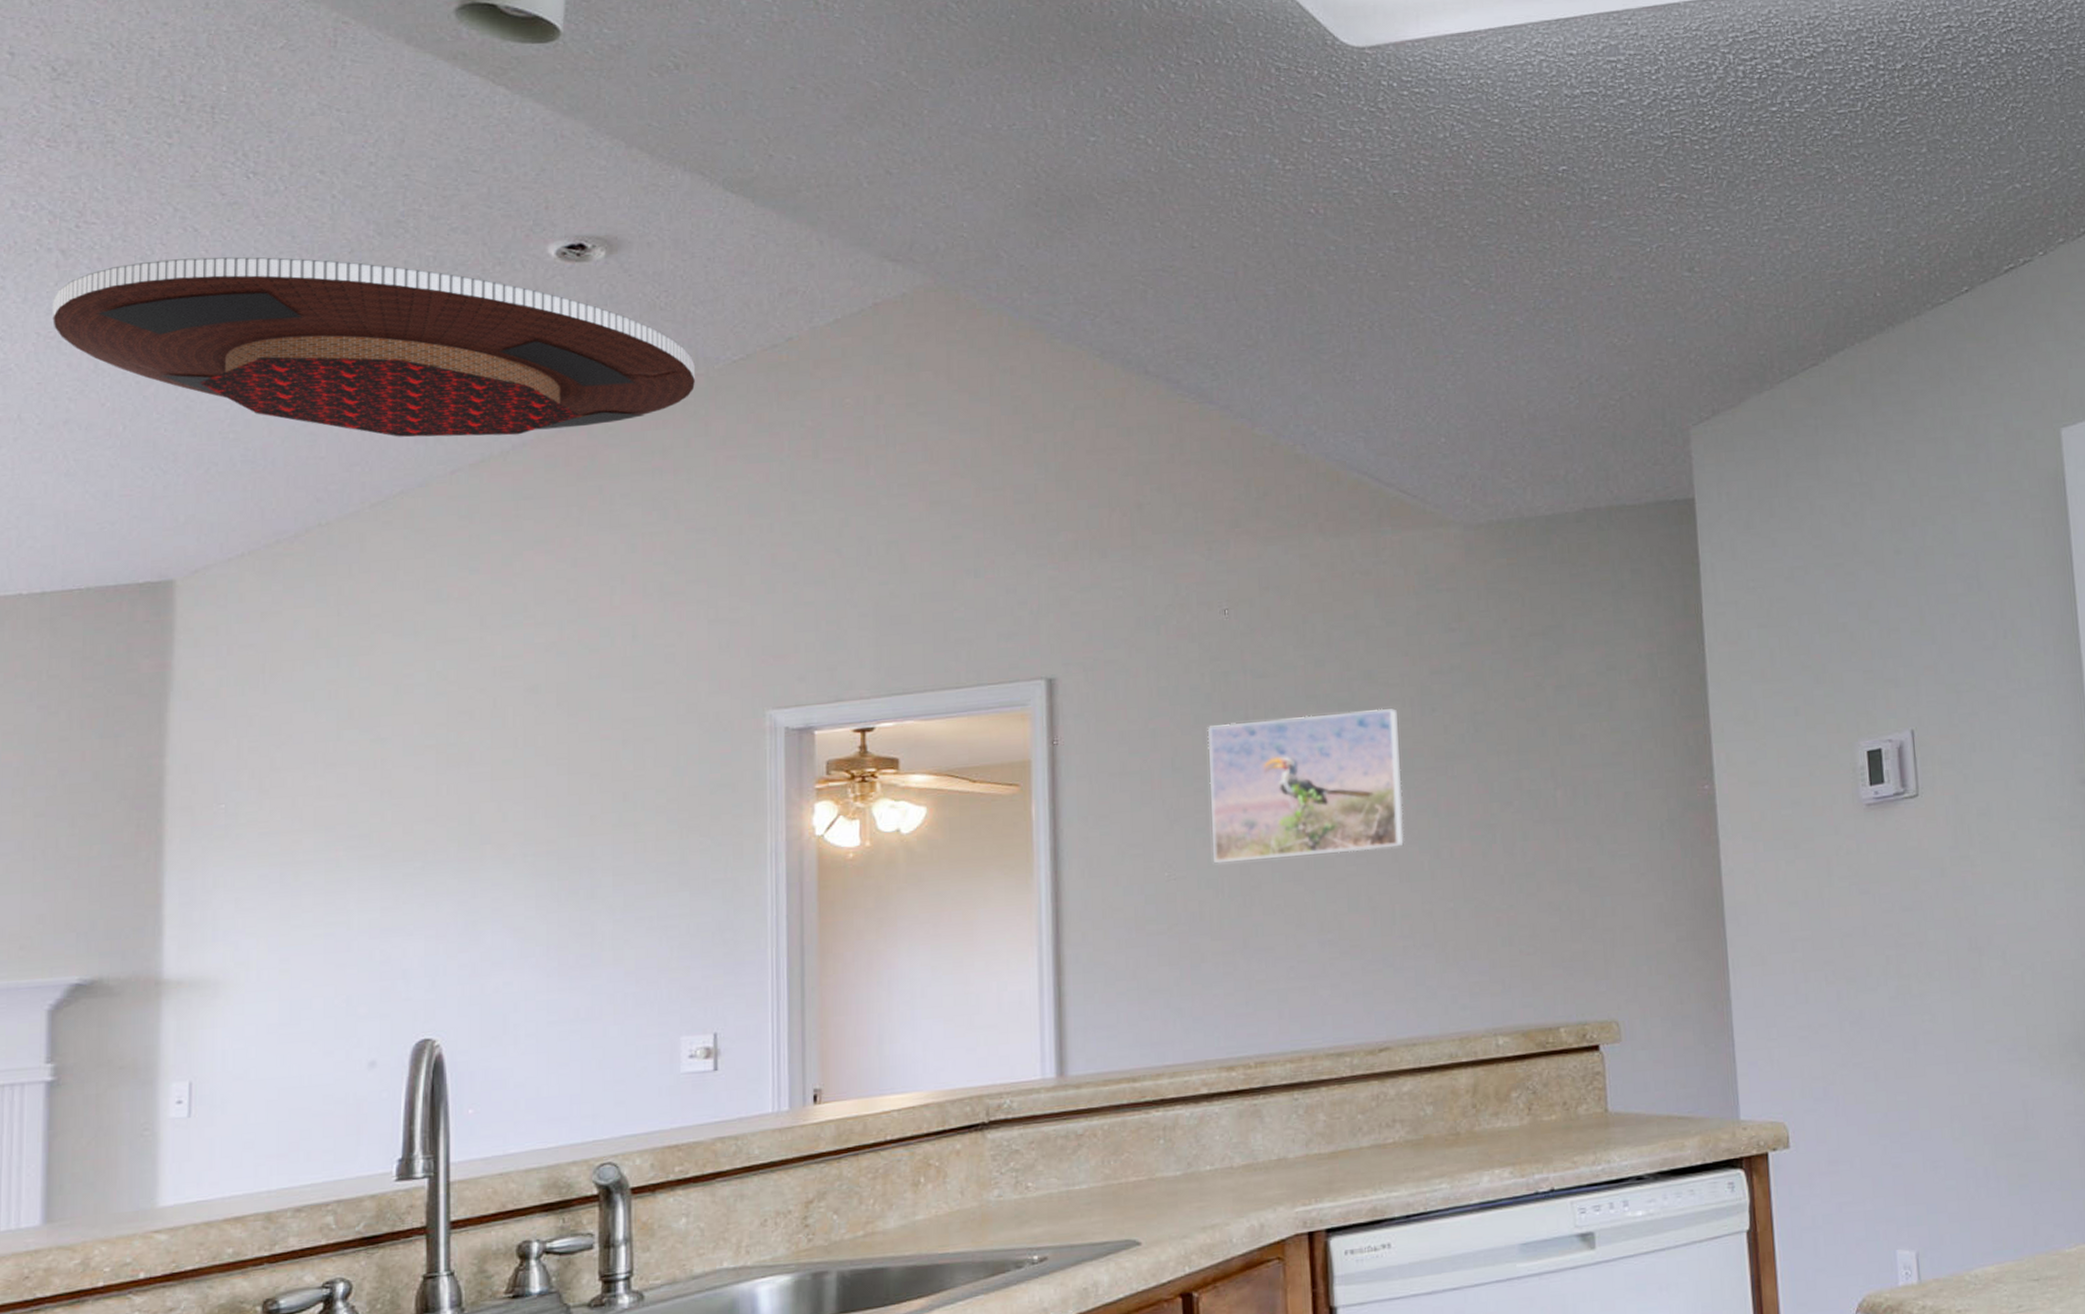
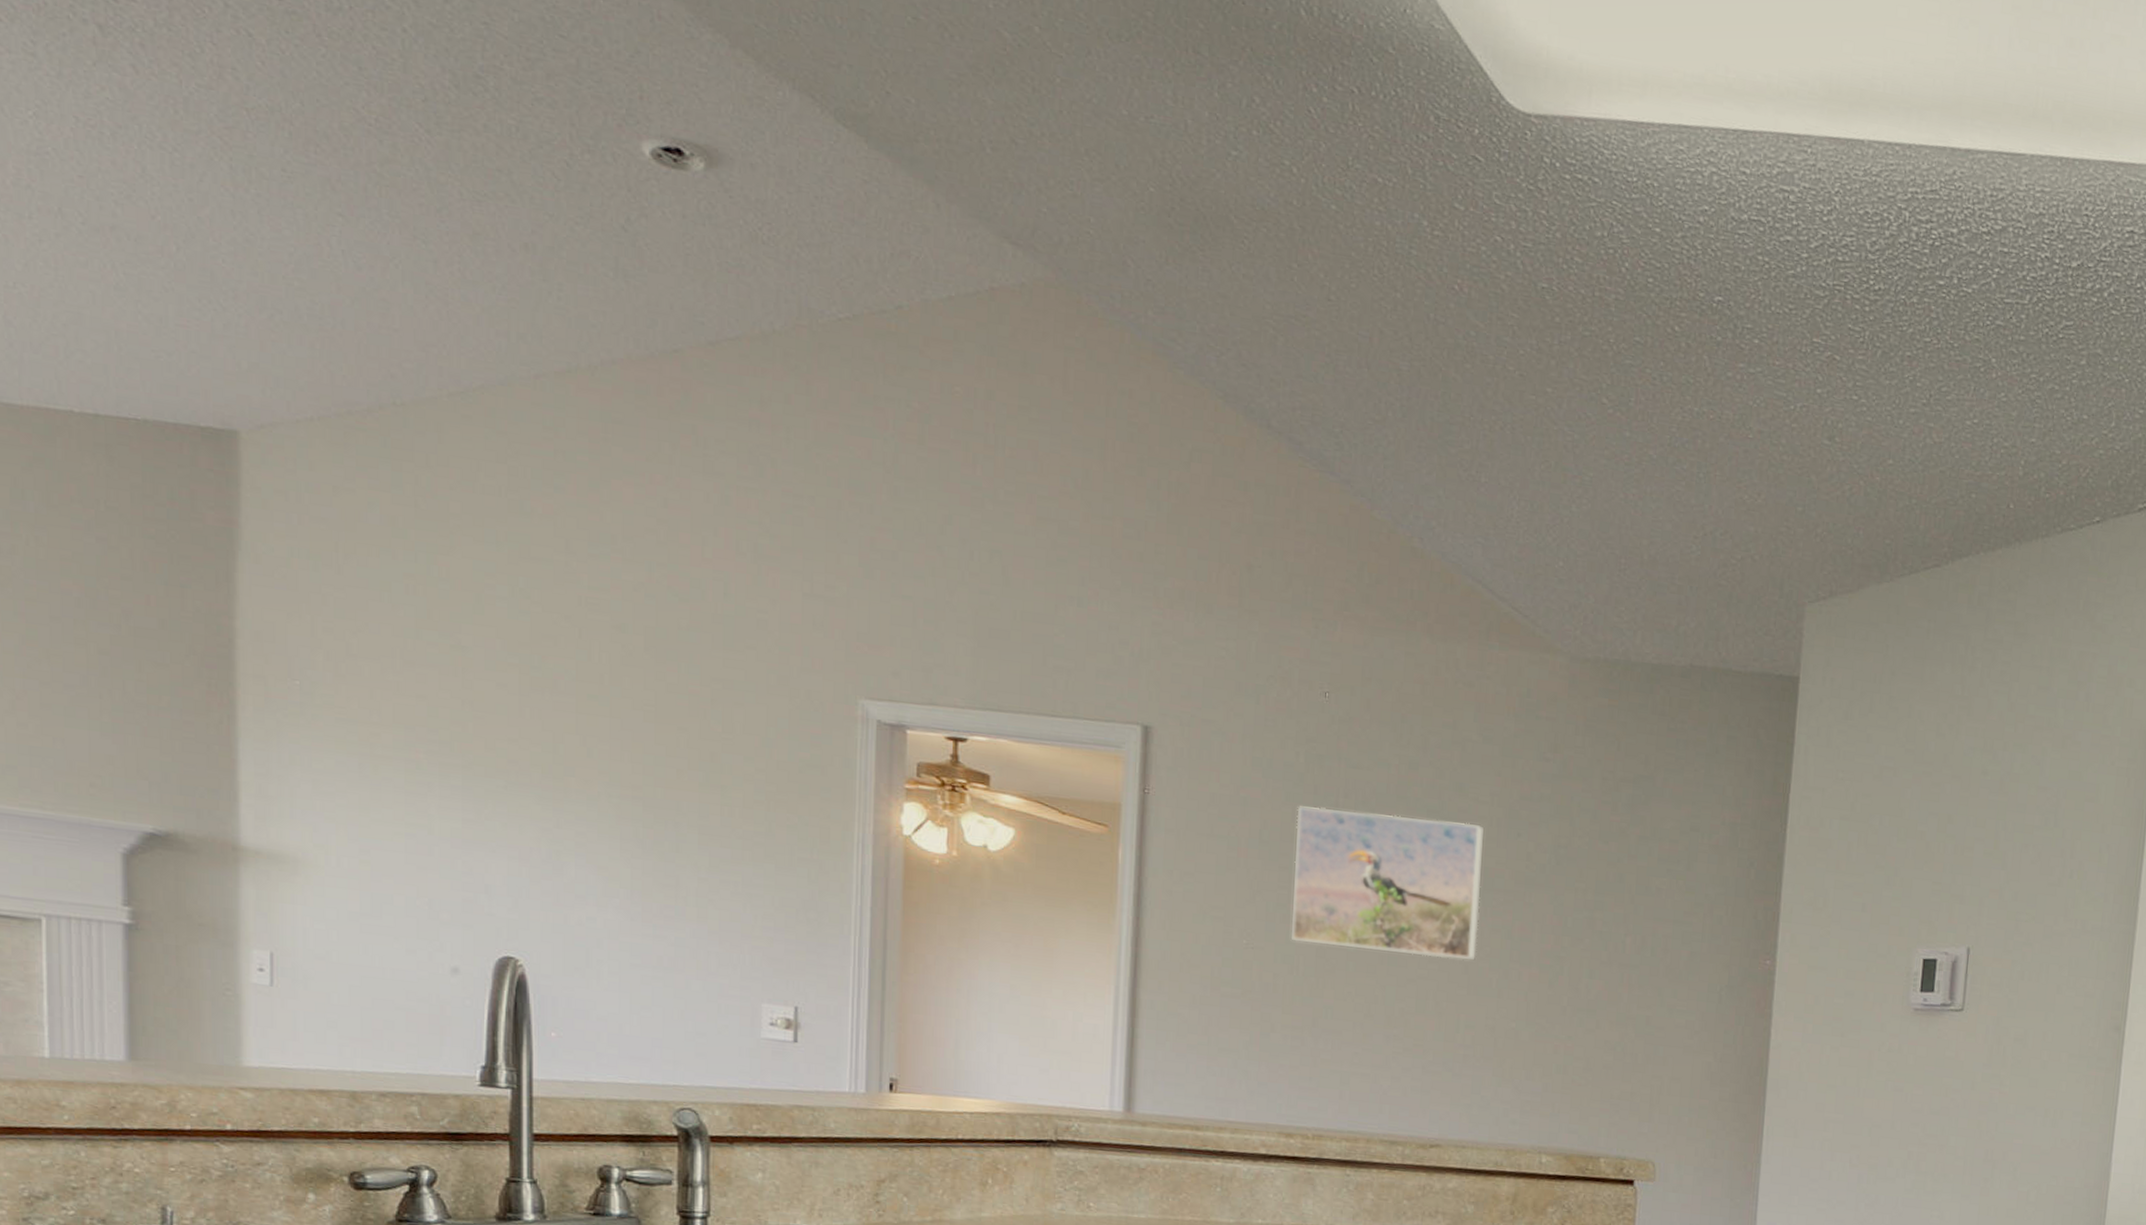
drain cover: present [53,256,696,438] -> none [92,57,799,359]

